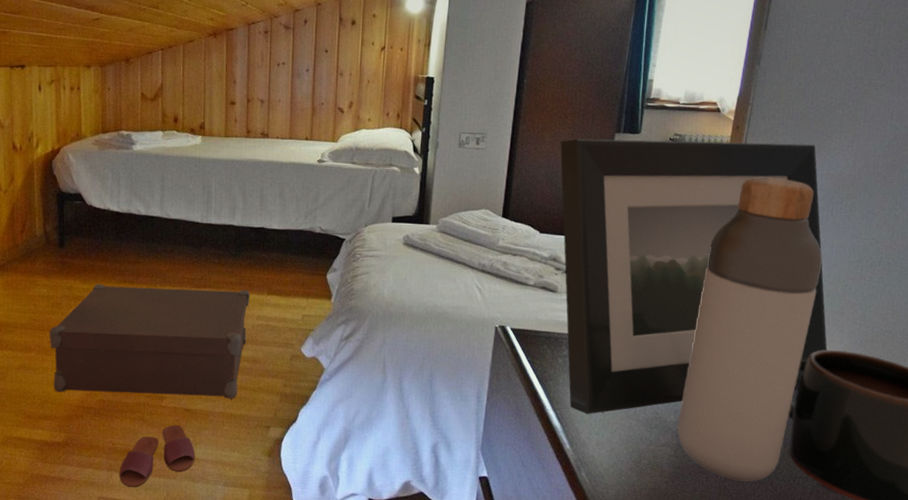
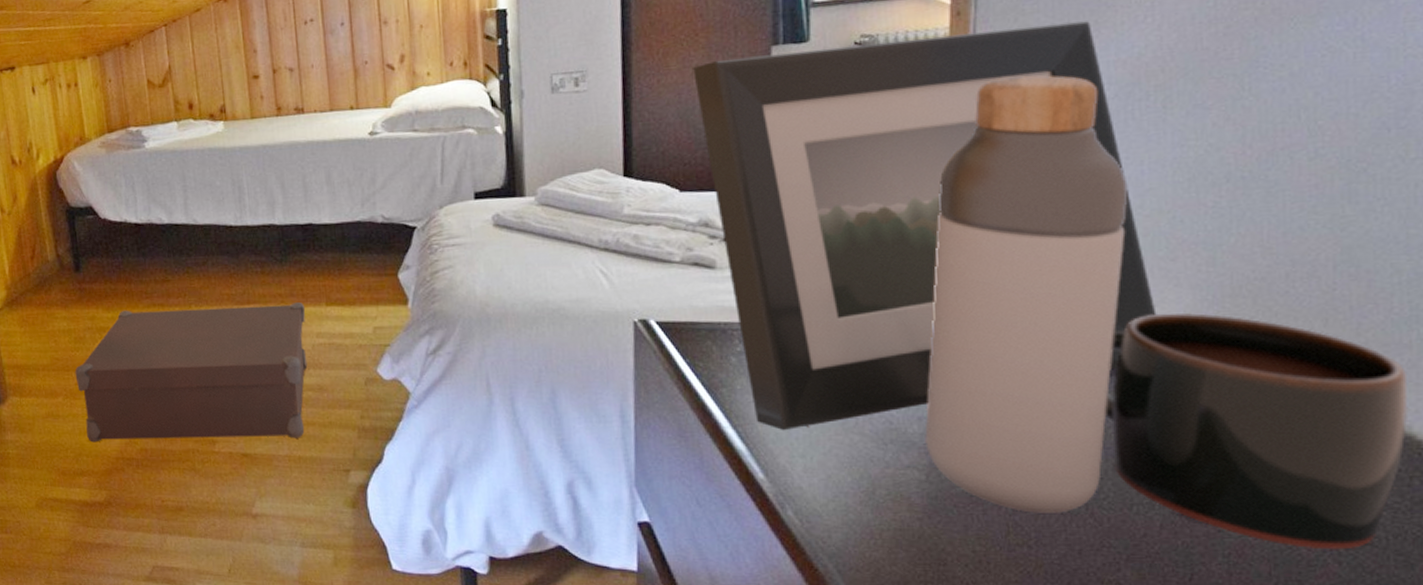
slippers: present [119,425,195,487] -> none [174,474,262,553]

